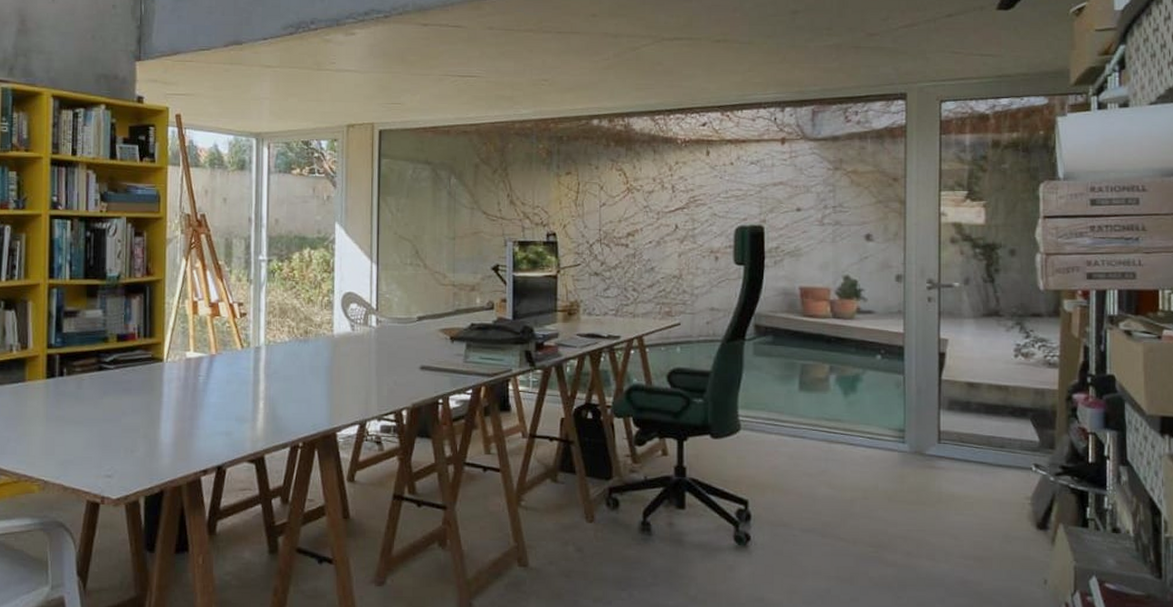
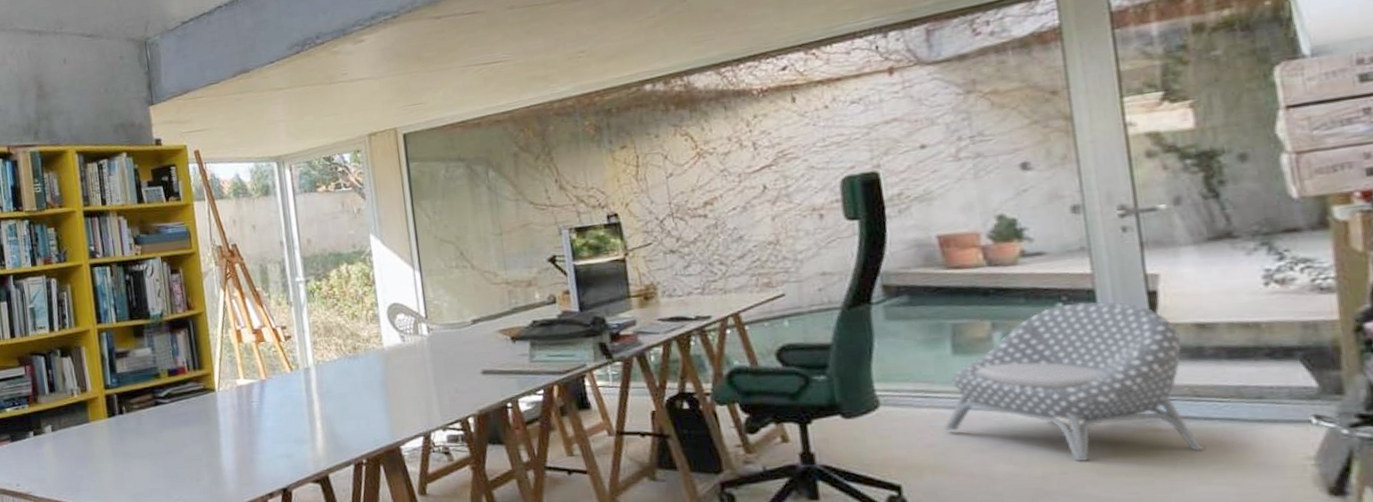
armchair: none [785,356,962,490] -> present [943,302,1204,463]

